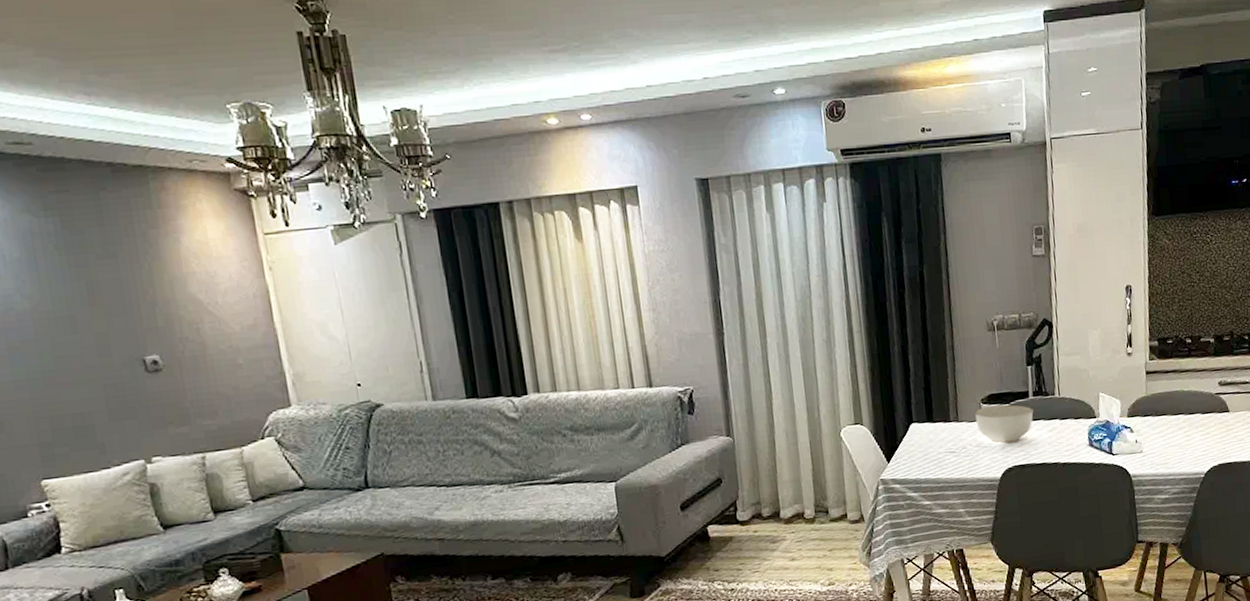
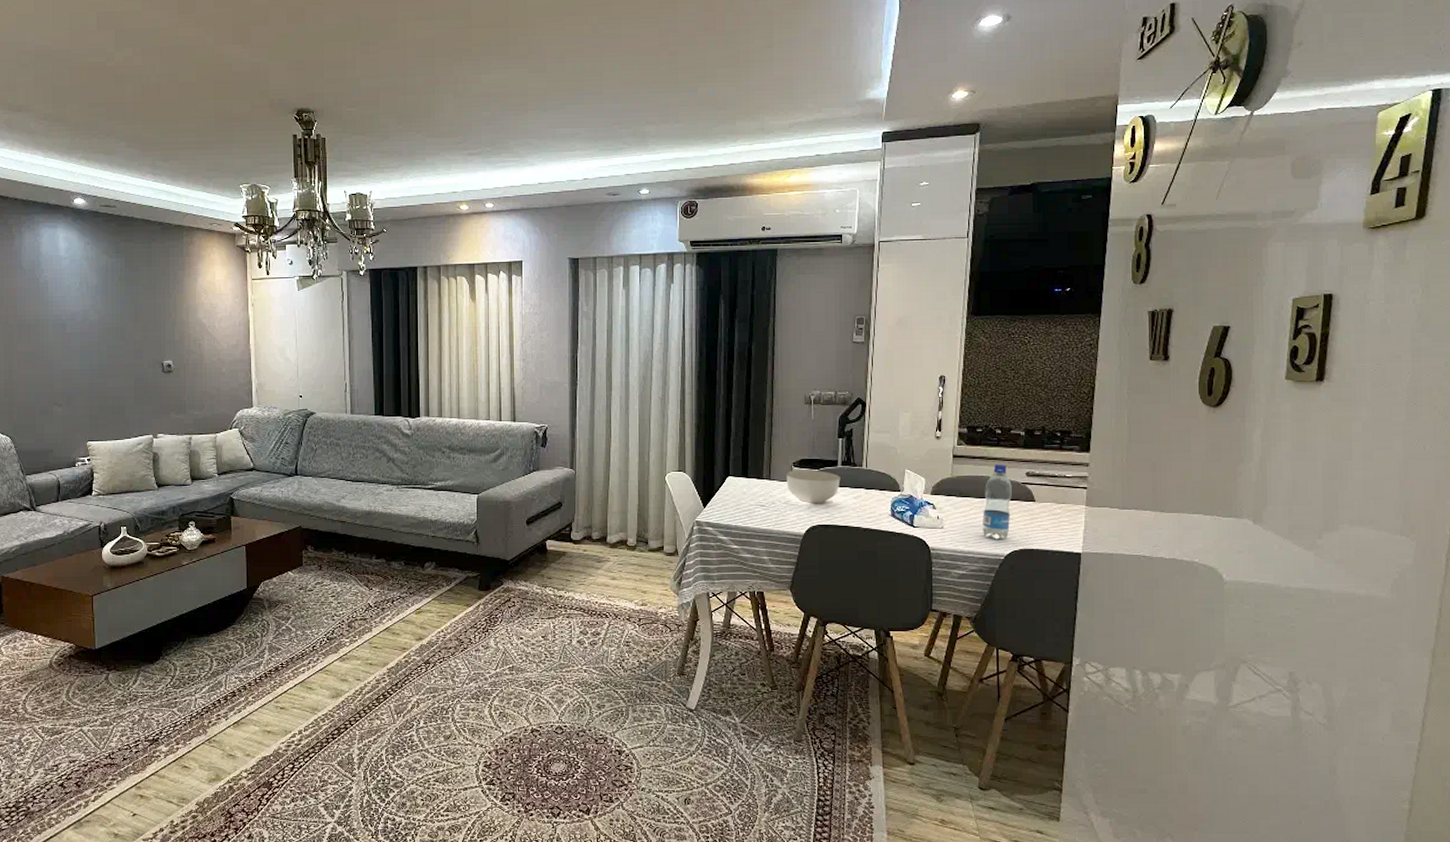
bottle: none [1180,376,1207,457] -> present [982,465,1012,539]

